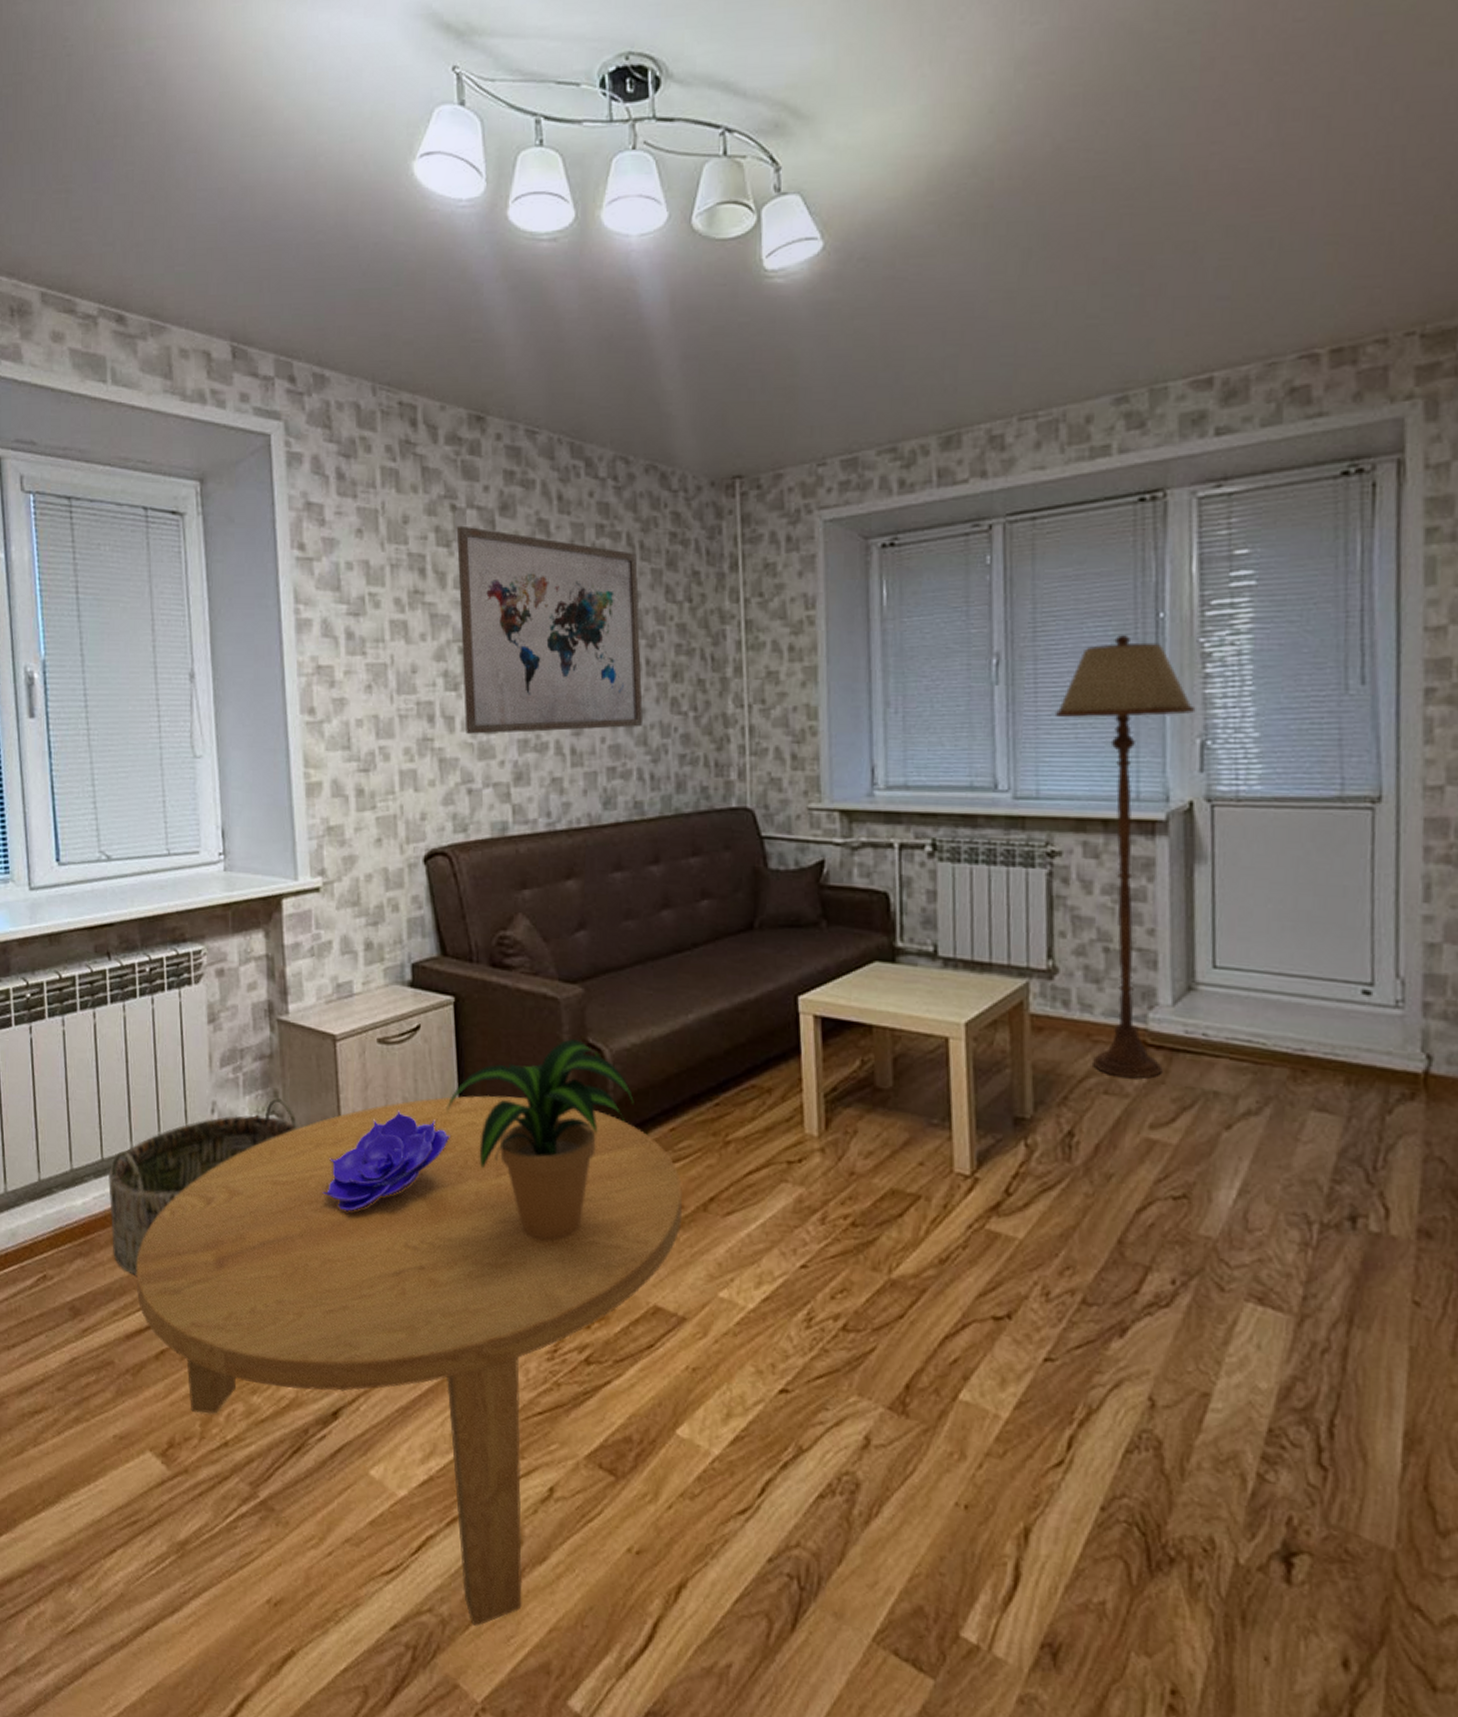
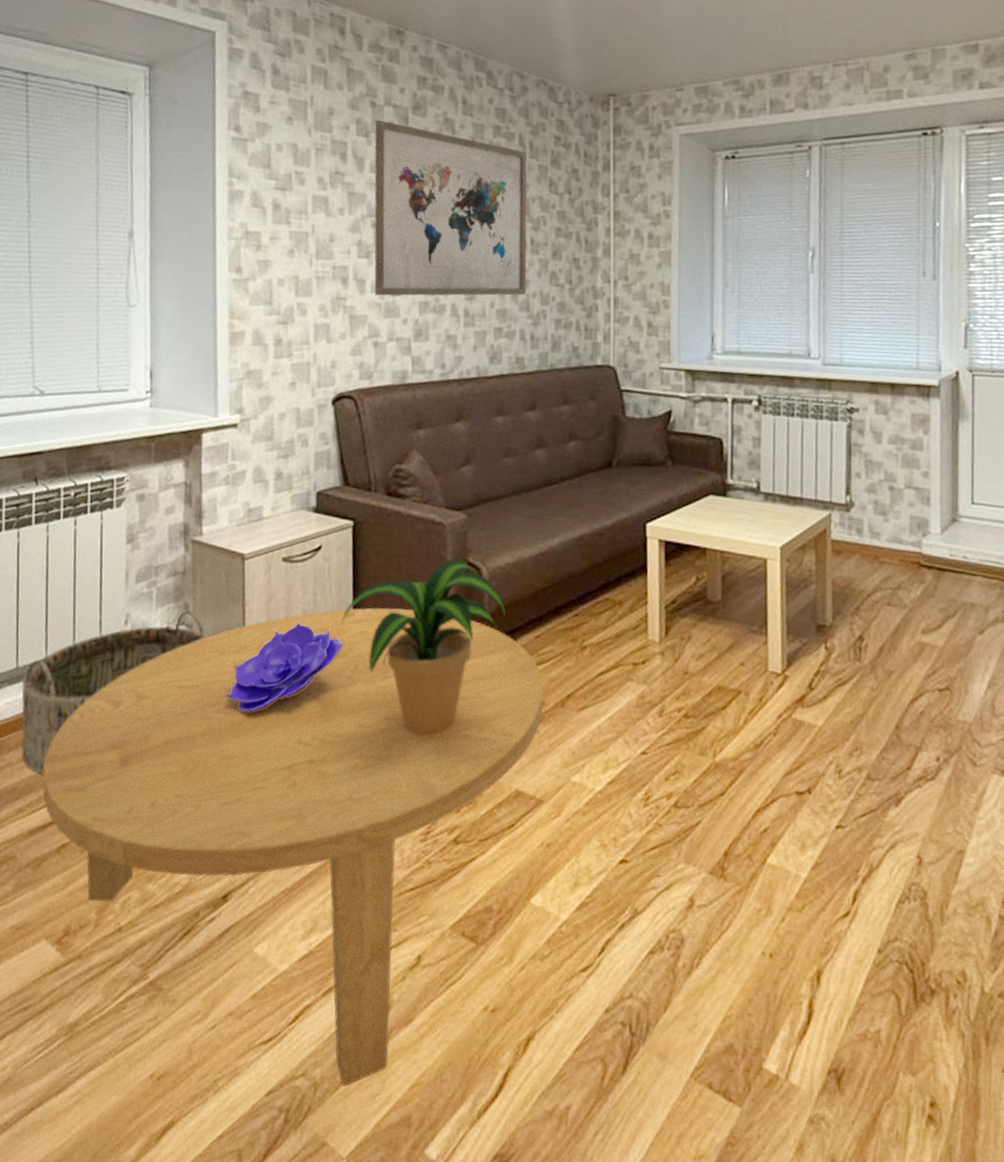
floor lamp: present [1054,635,1196,1079] -> none [855,238,962,594]

